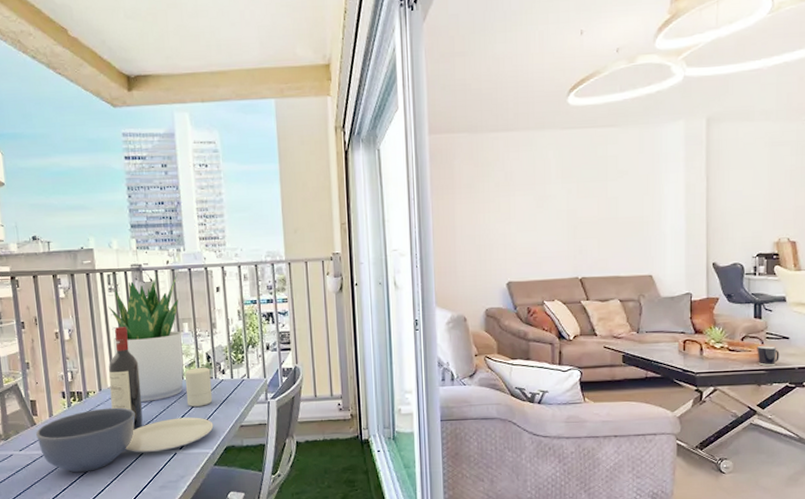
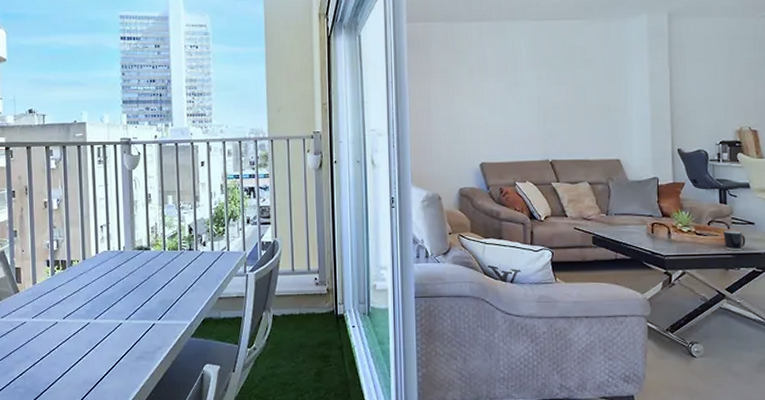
bowl: present [36,407,135,473] -> none [19,277,116,342]
planter: present [108,274,184,403] -> none [96,148,166,273]
wine bottle: present [108,326,143,430] -> none [93,197,124,300]
plate: present [124,417,214,453] -> none [104,288,192,323]
candle: present [185,367,213,407] -> none [167,239,193,278]

